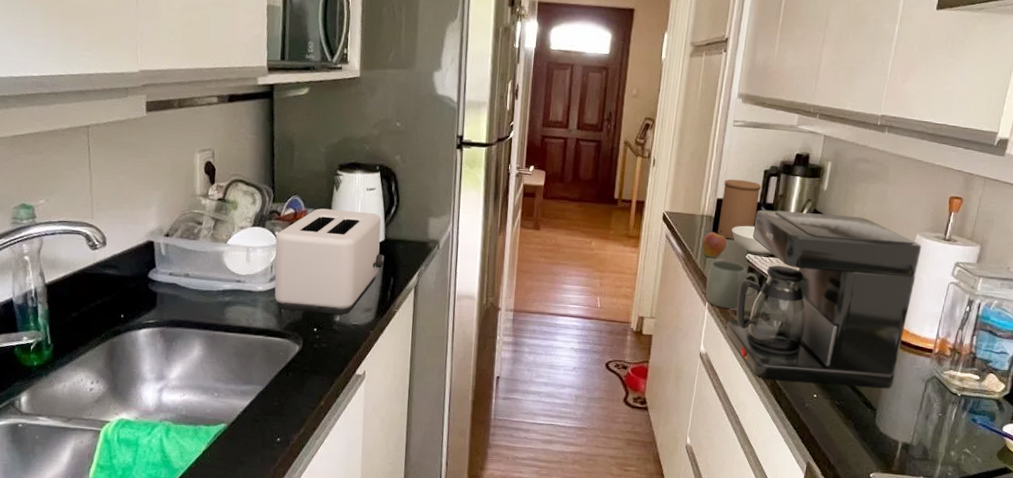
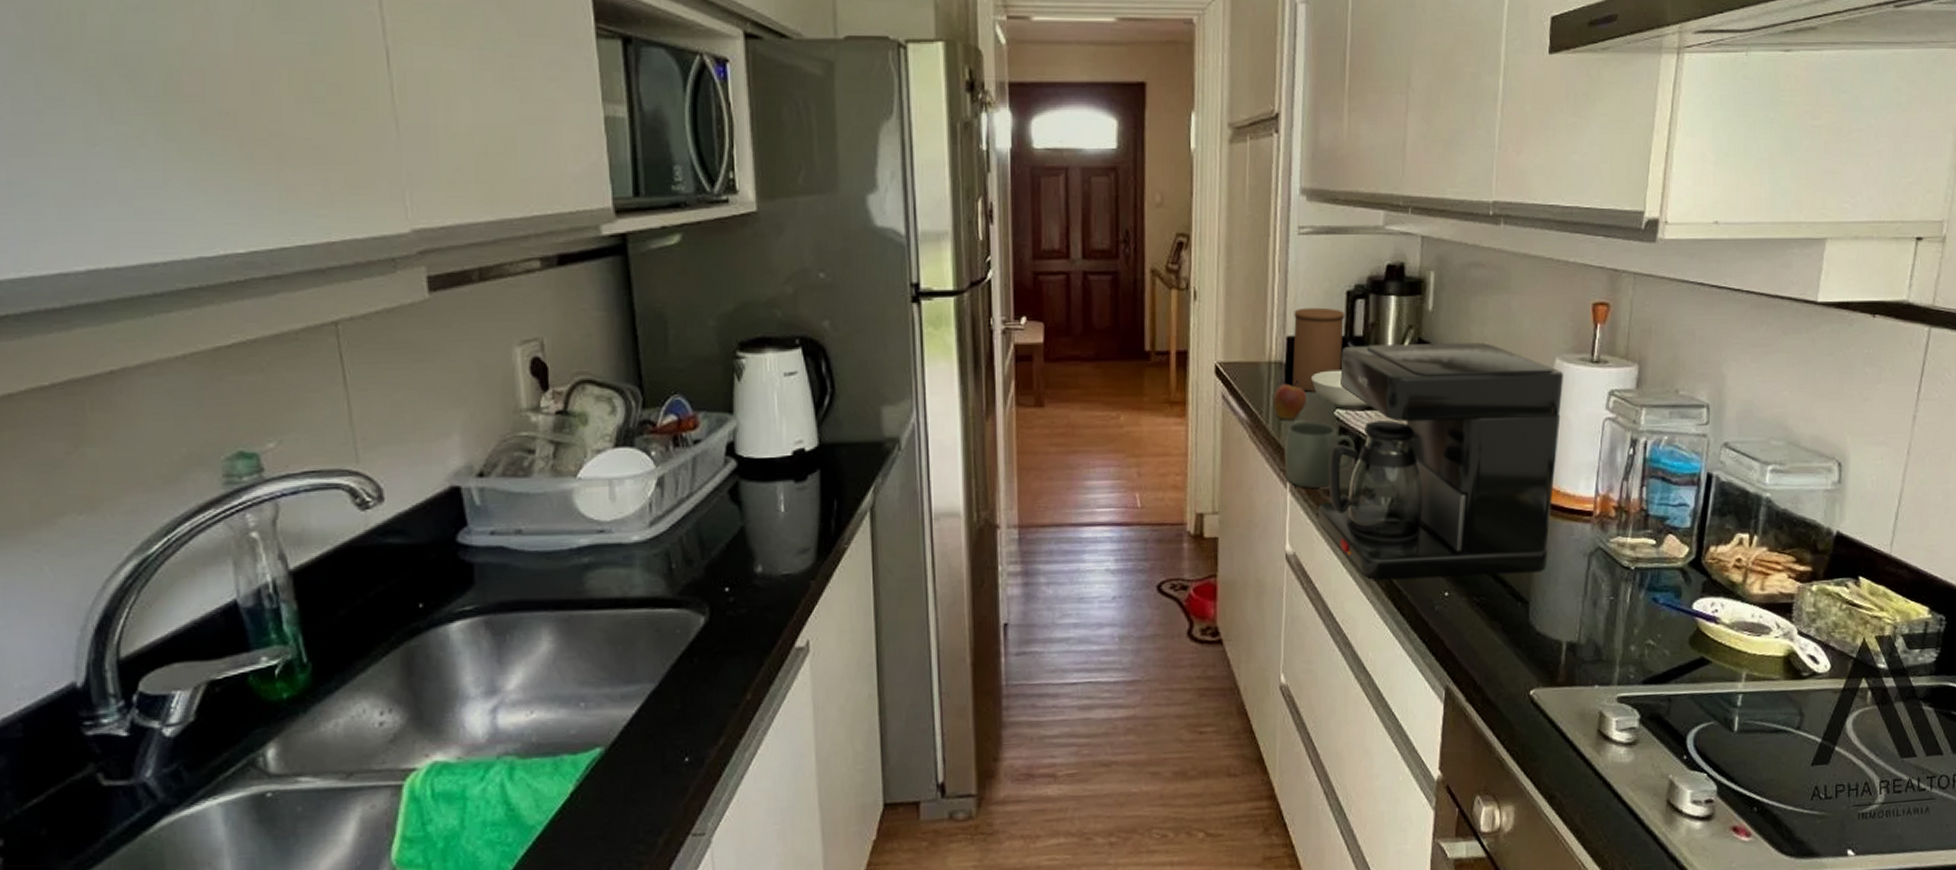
toaster: present [274,208,384,315] -> none [652,408,821,566]

